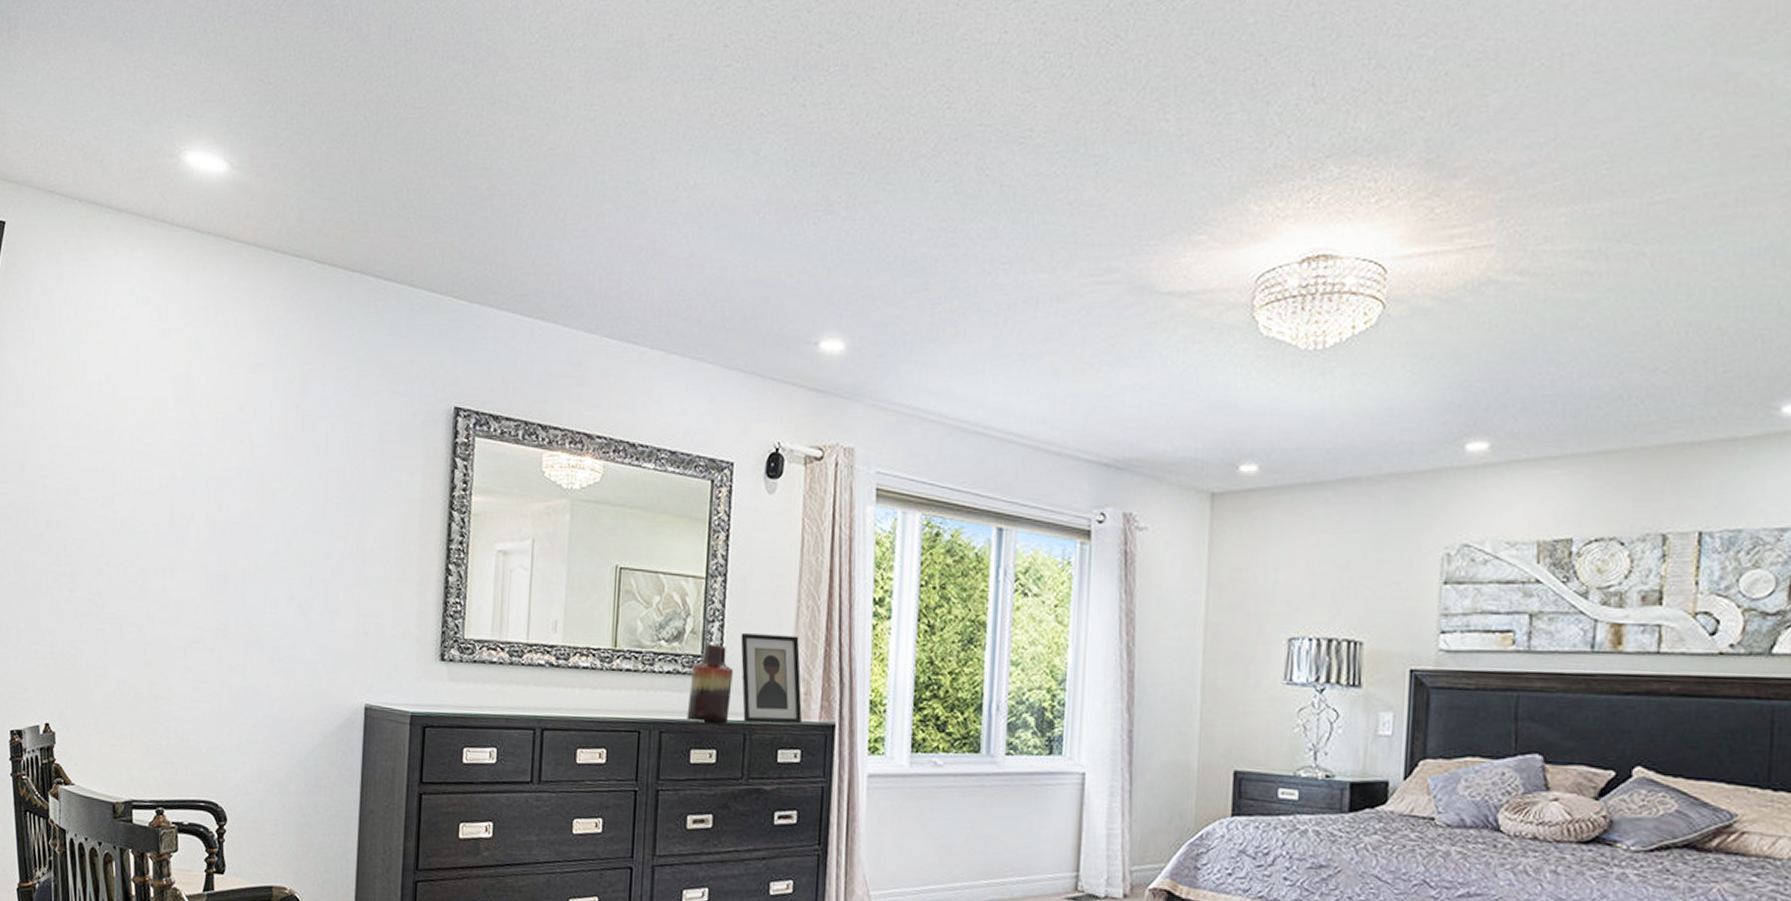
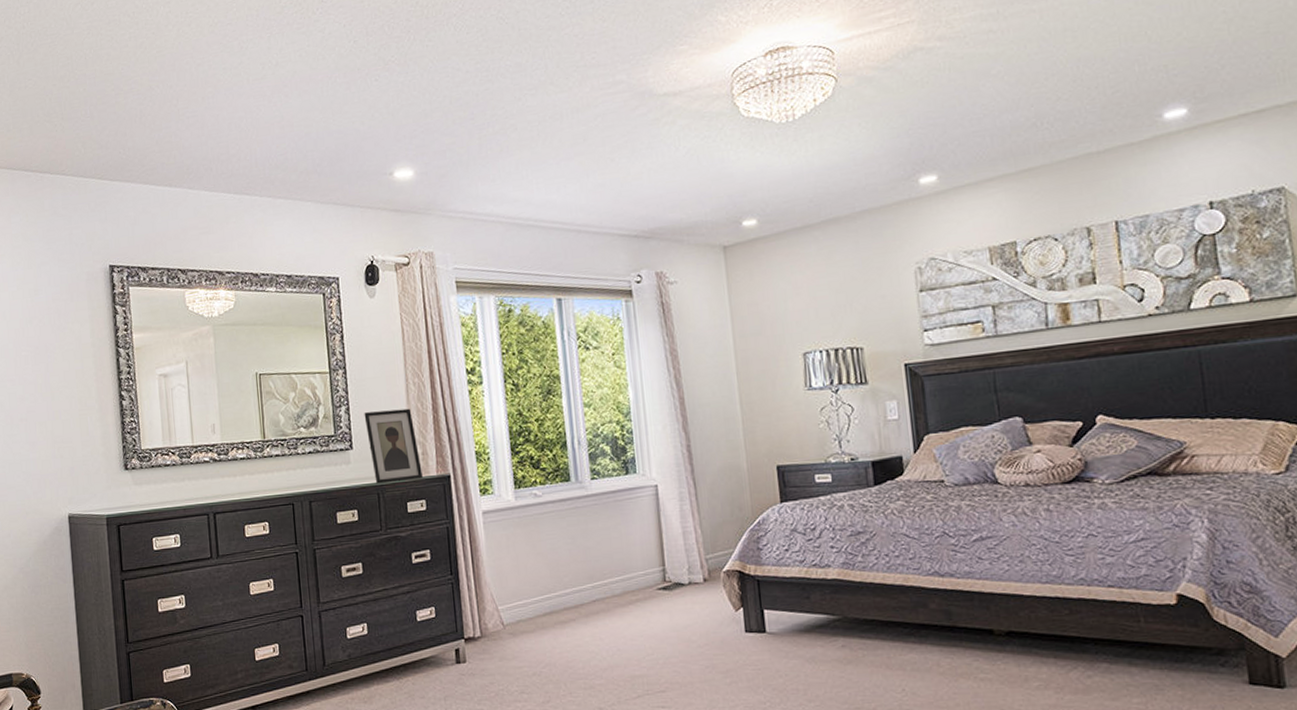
vase: present [687,644,733,725] -> none [328,424,364,490]

